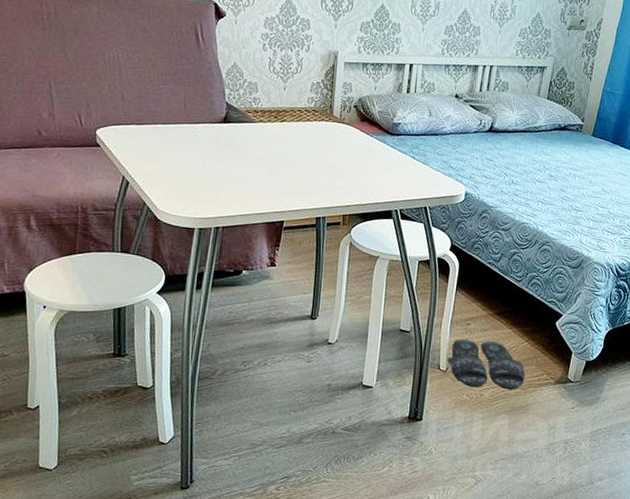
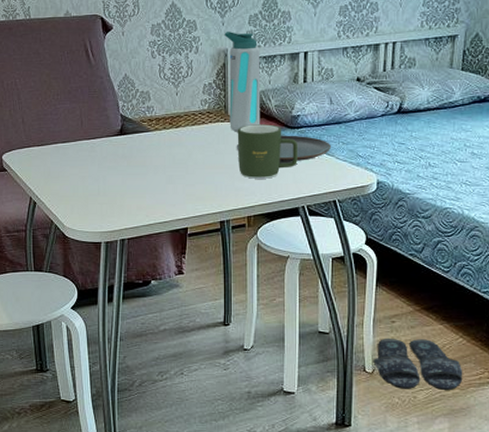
water bottle: none [333,35,369,132] -> present [224,32,261,131]
plate: none [337,140,428,167] -> present [236,135,332,162]
mug: none [338,126,396,181] -> present [237,124,298,179]

